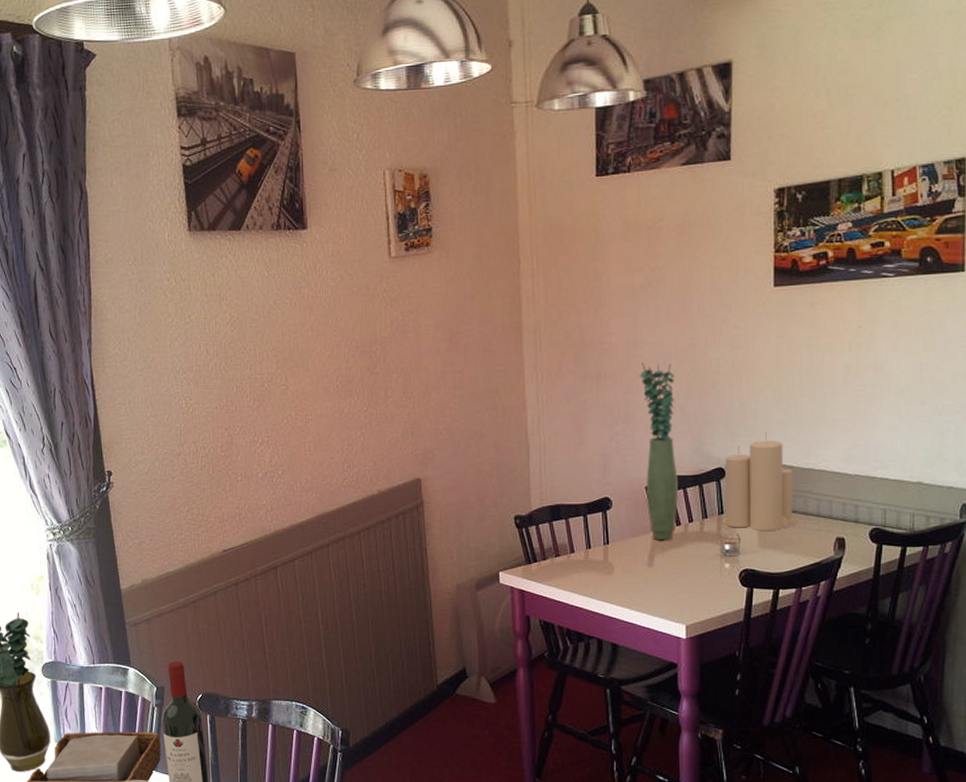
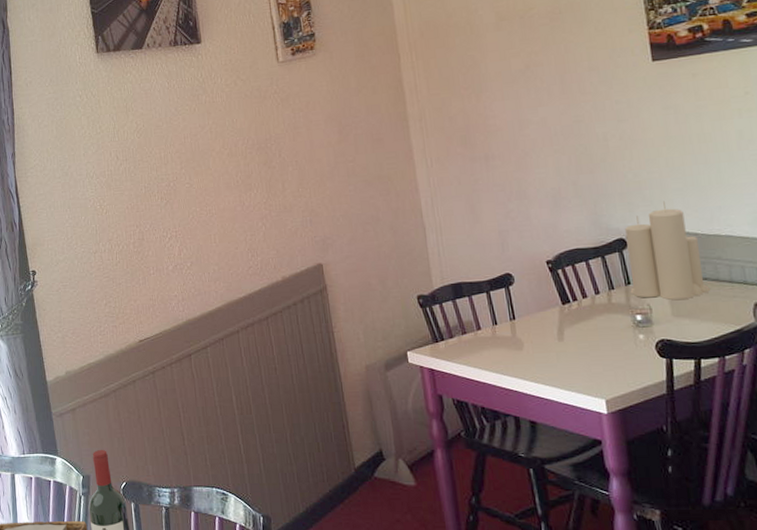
vase: present [640,362,678,541] -> none [528,141,582,314]

